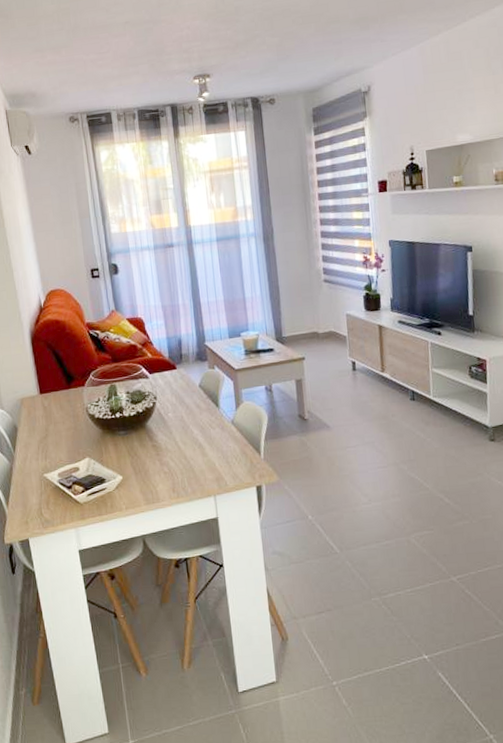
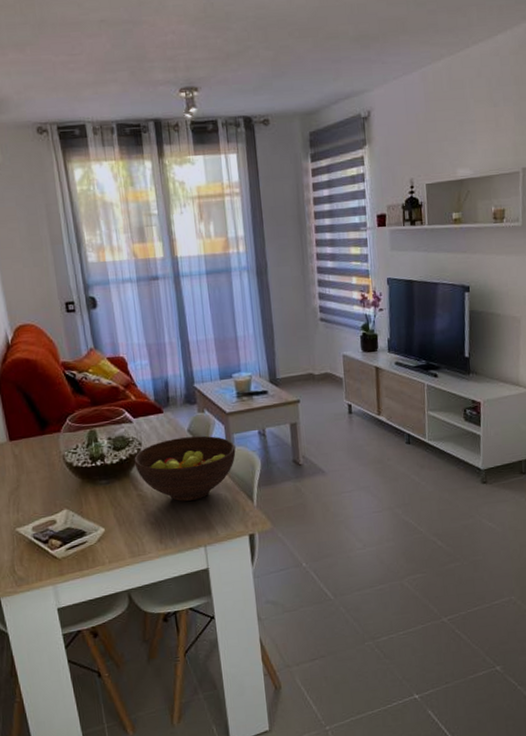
fruit bowl: none [150,390,244,453] -> present [134,435,236,502]

